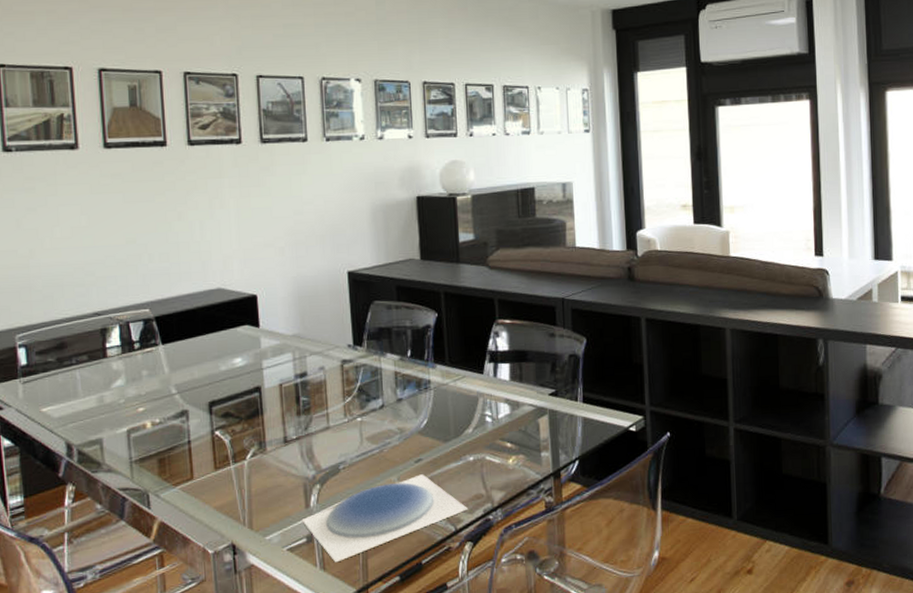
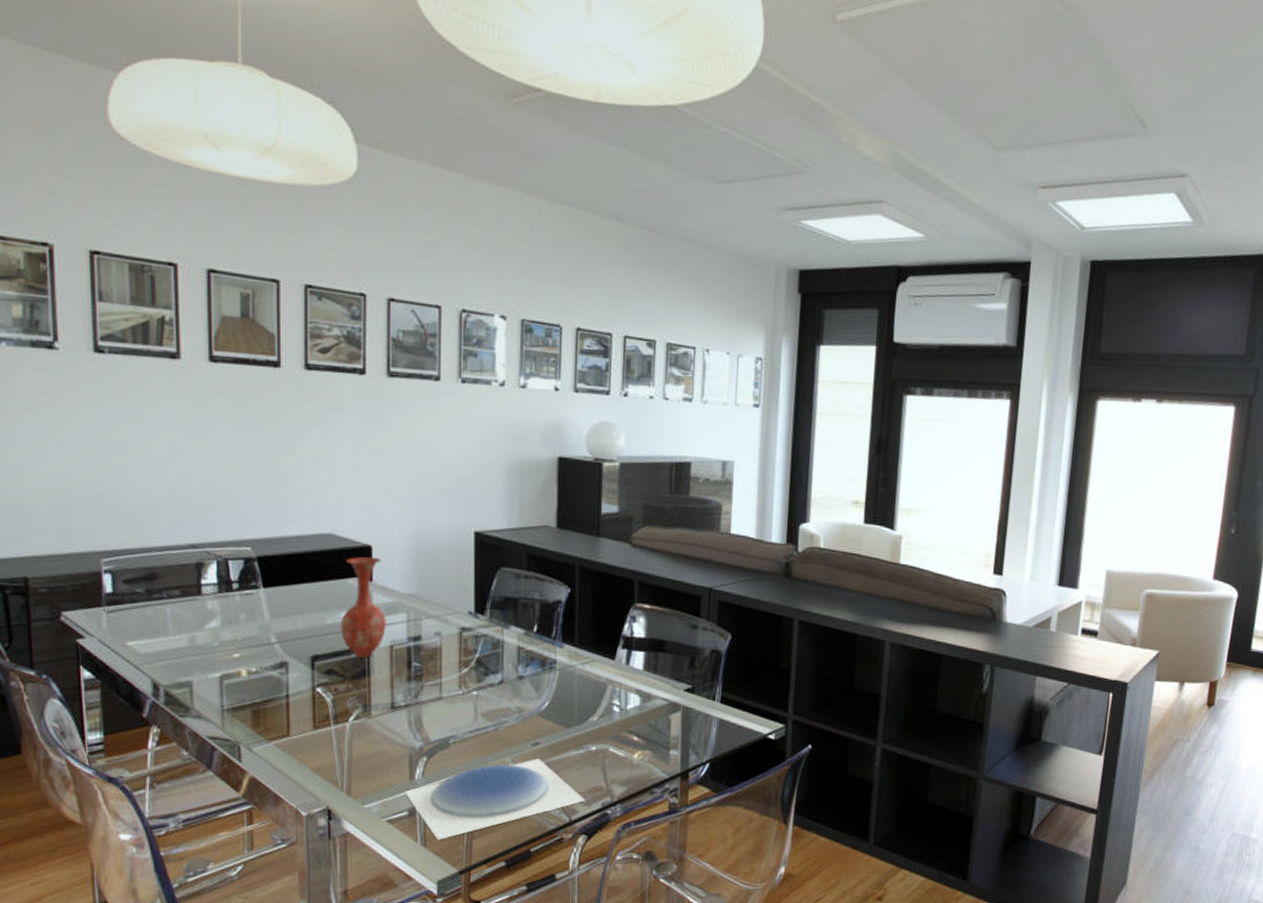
vase: none [233,305,275,399] -> present [340,557,386,658]

